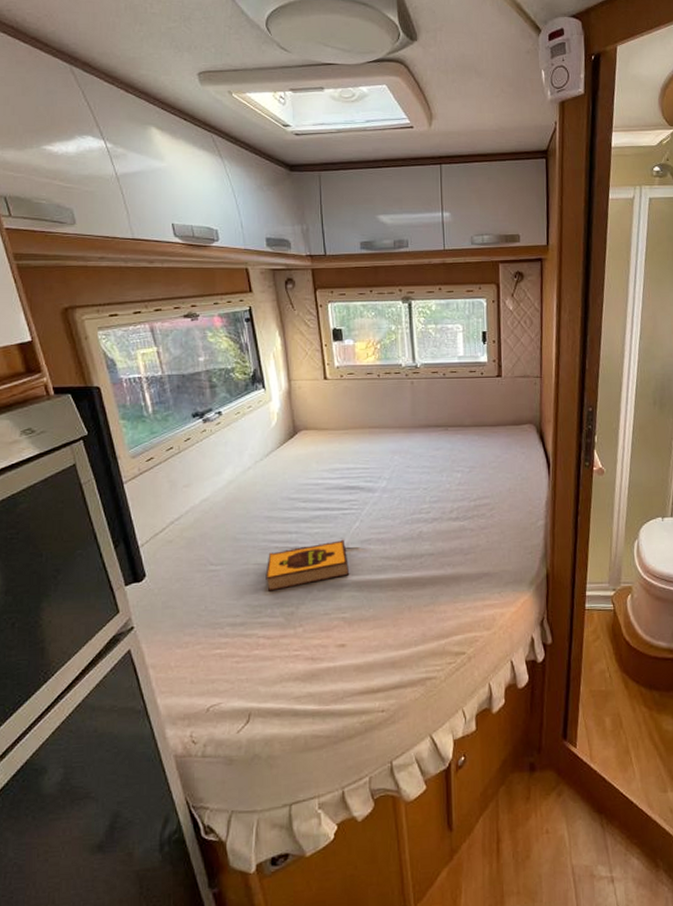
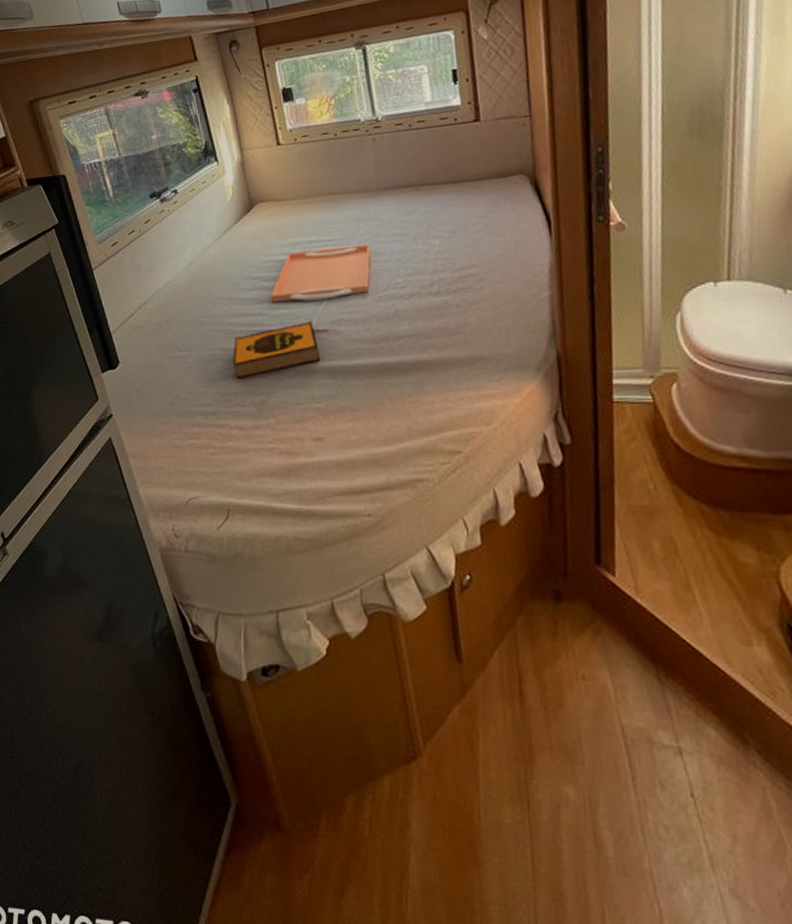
serving tray: none [306,474,402,521] -> present [270,244,371,302]

